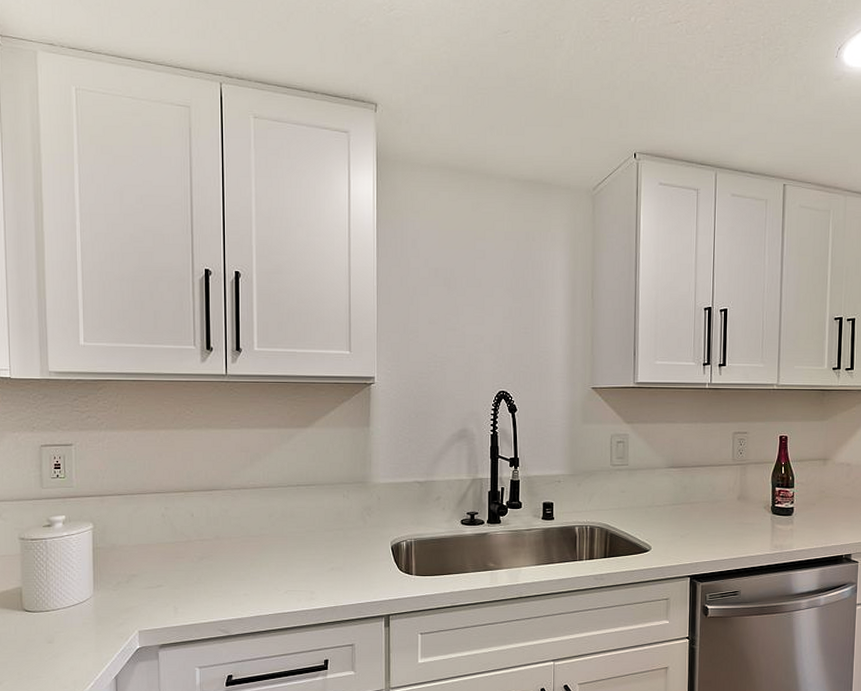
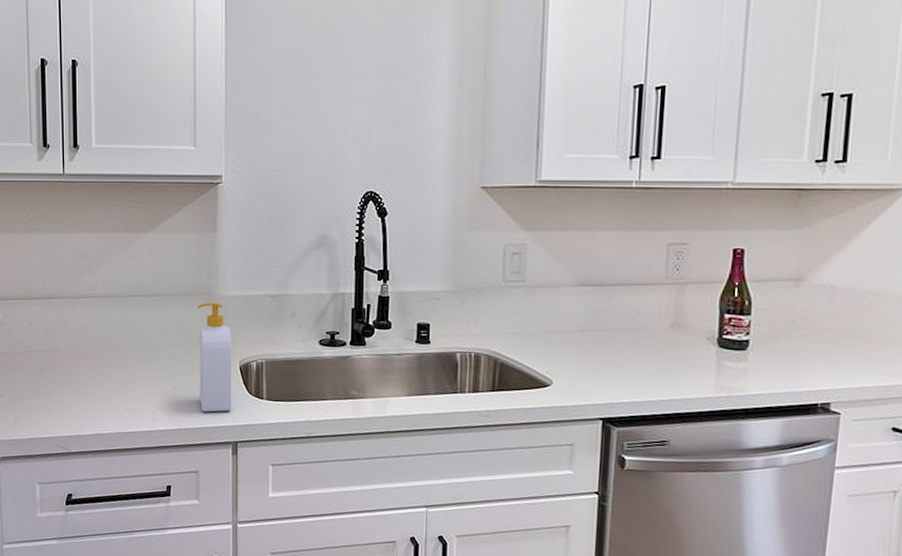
soap bottle: none [352,489,385,589] -> present [197,302,232,412]

